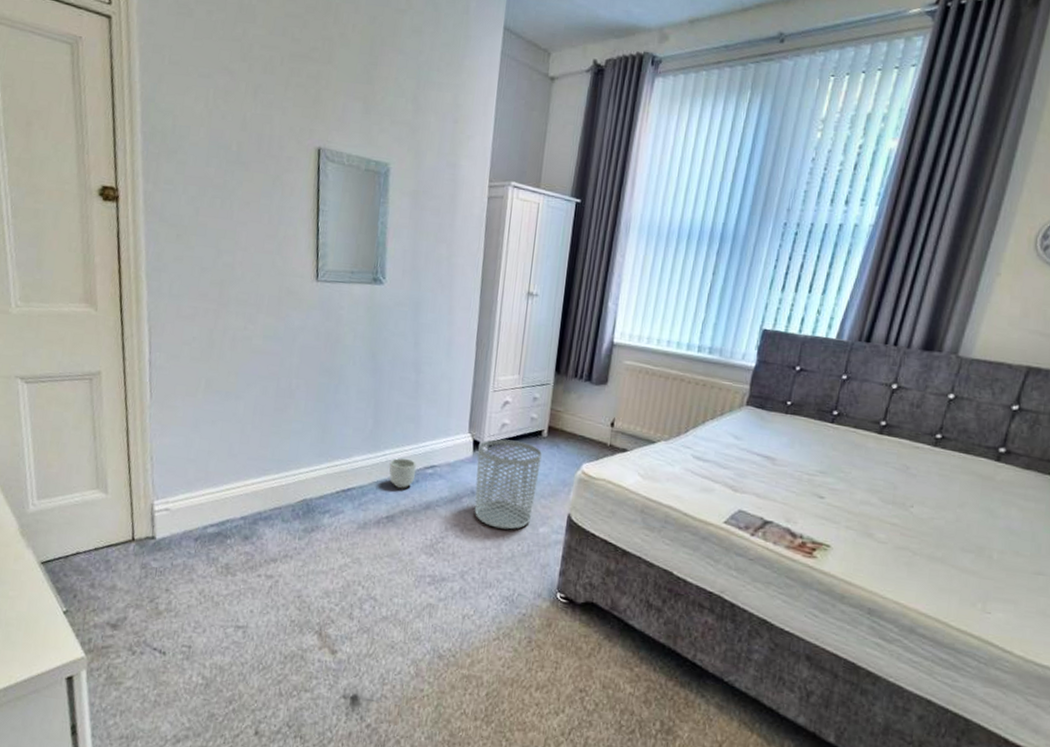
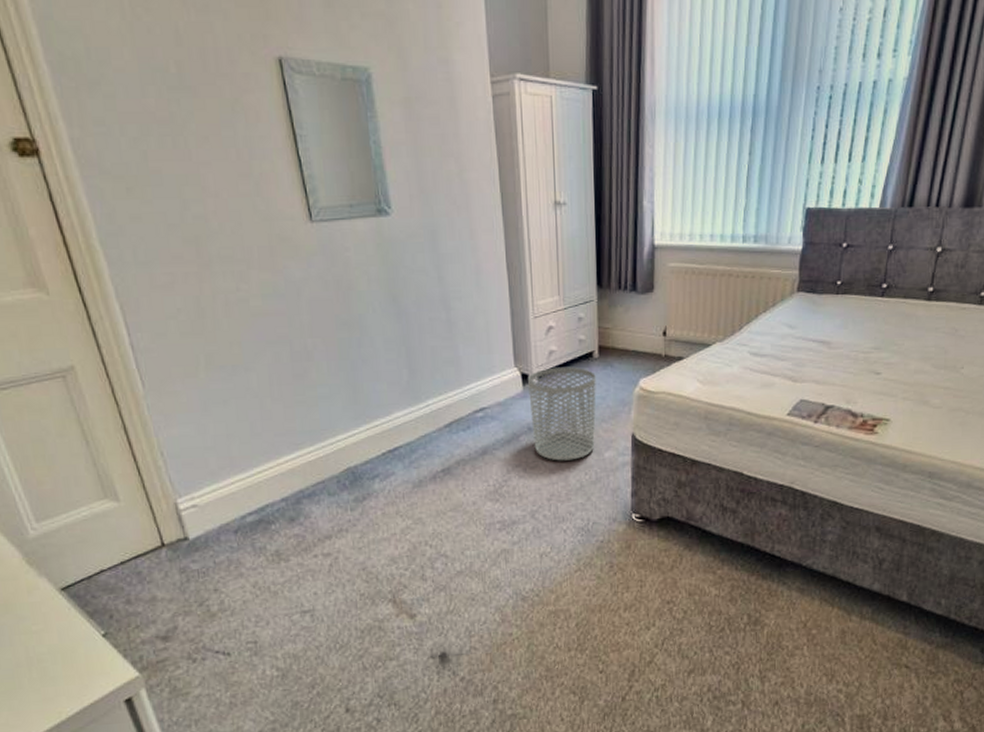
planter: present [389,457,417,489] -> none [434,405,466,438]

